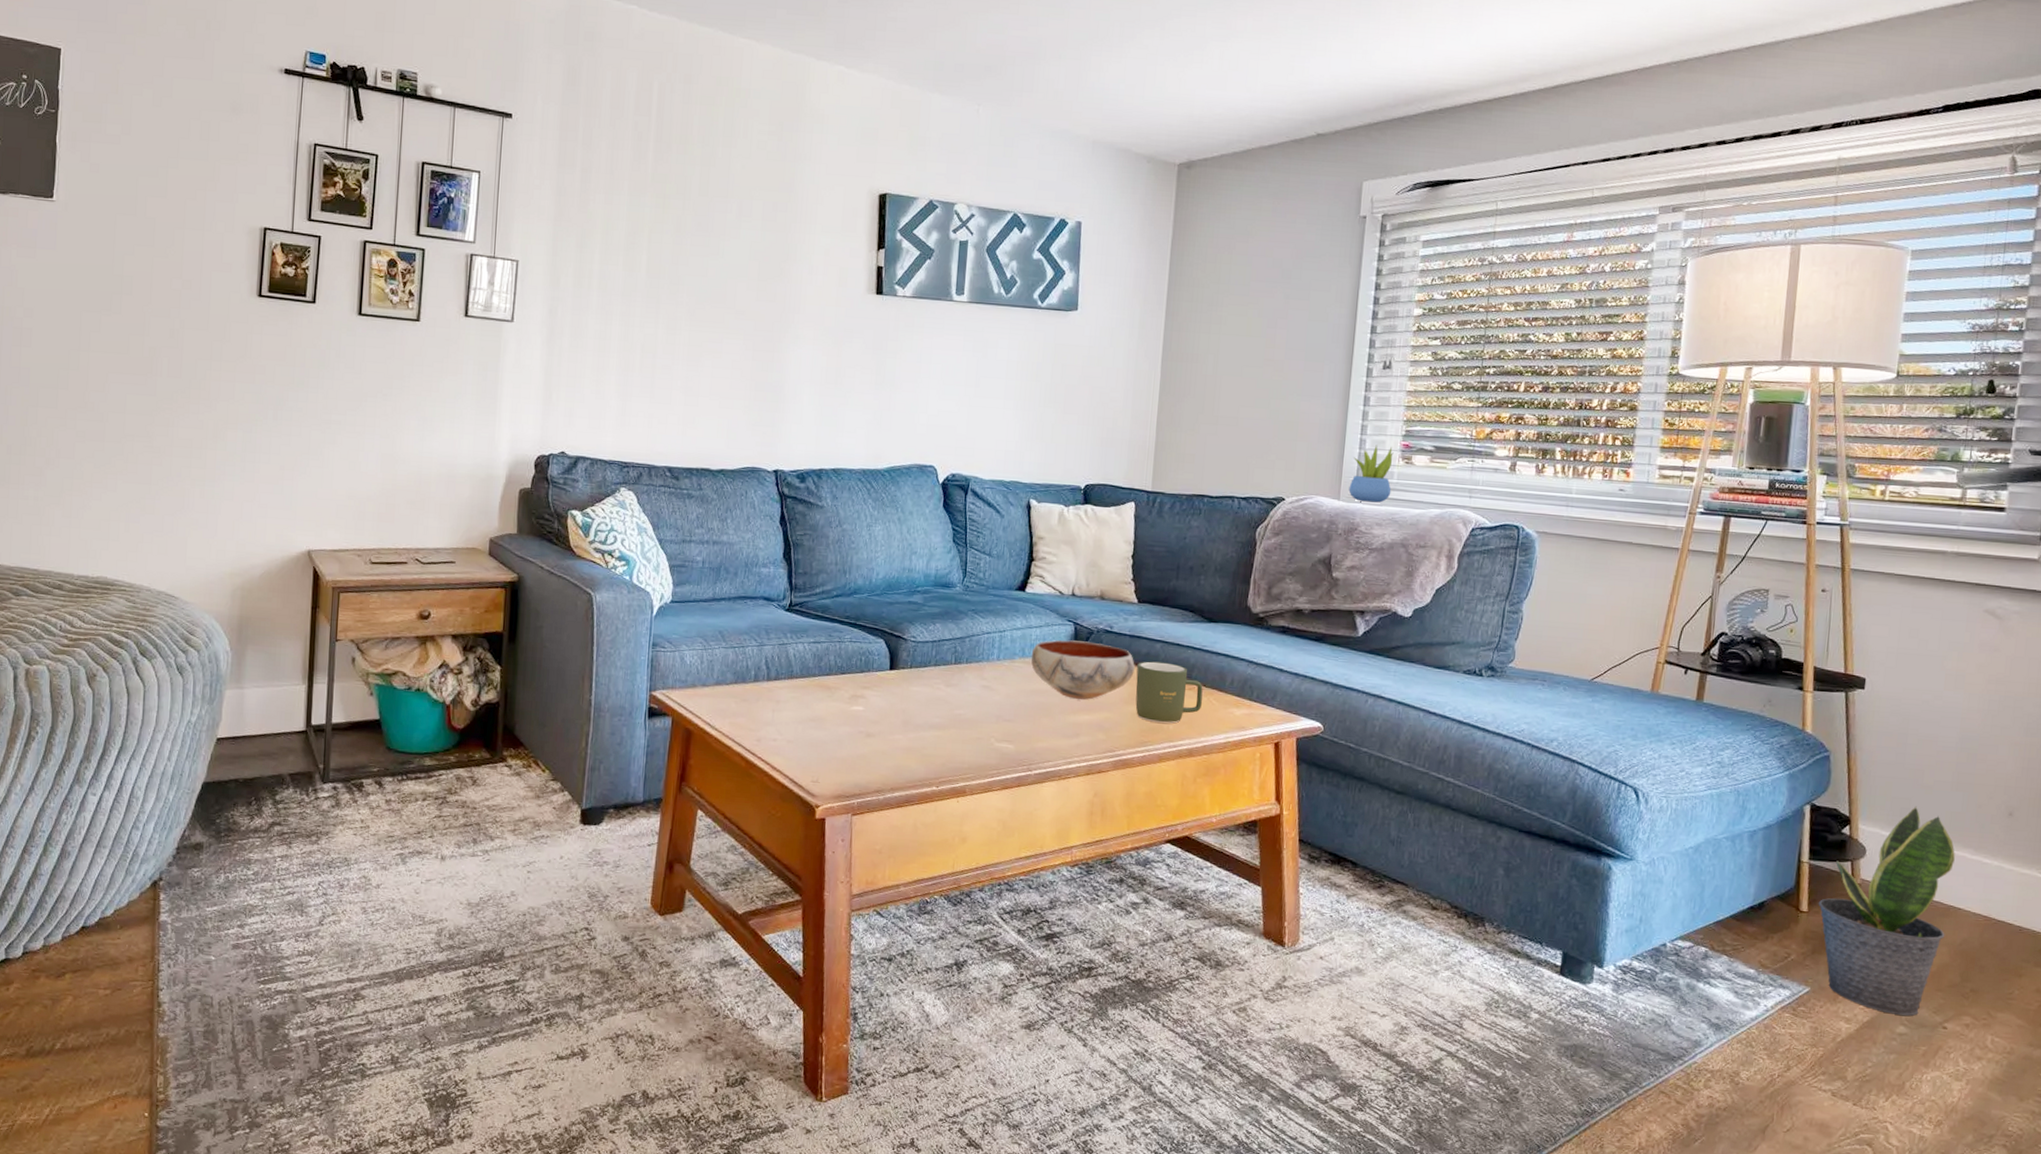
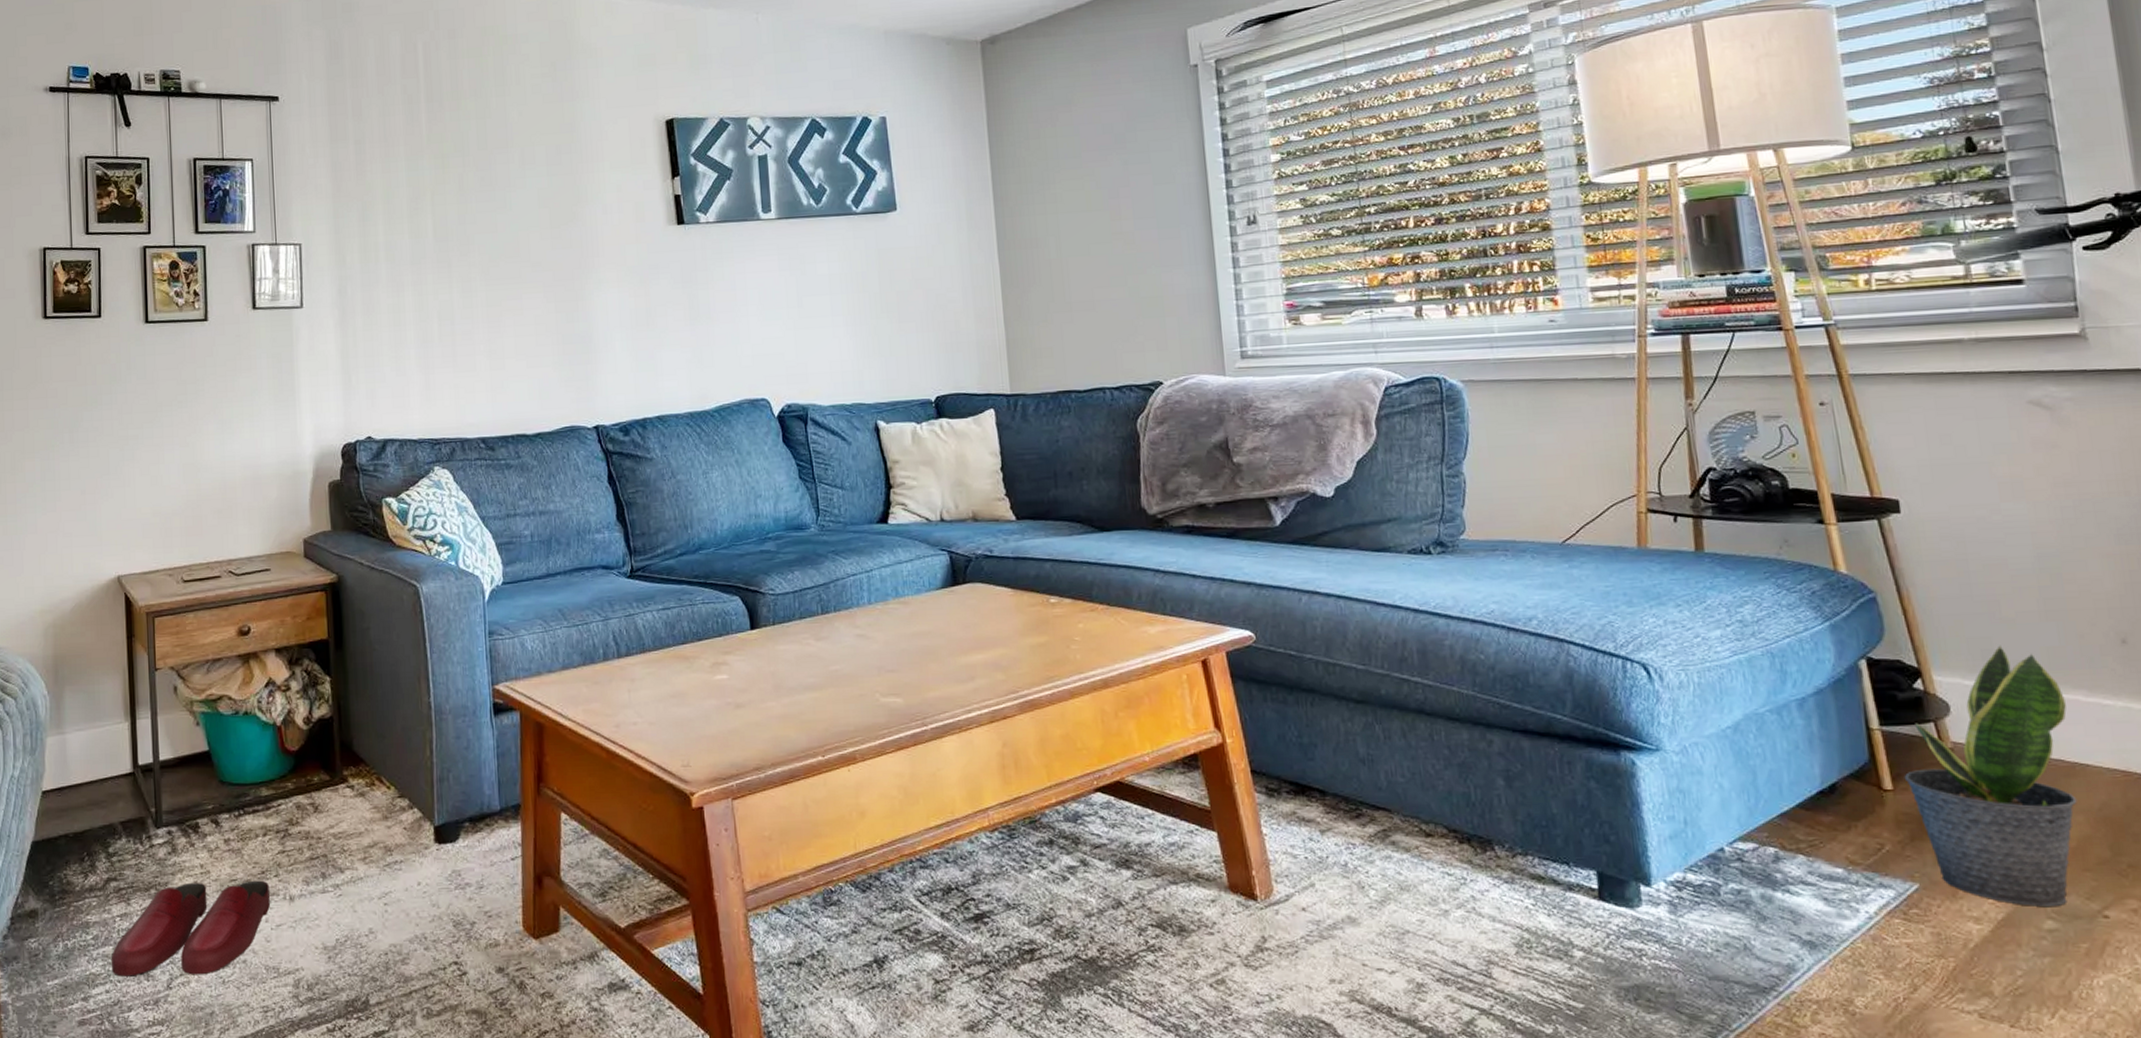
slippers: none [269,834,423,916] -> present [112,880,270,977]
bowl: present [1030,640,1135,700] -> none [905,570,1026,637]
mug: present [1135,661,1203,725] -> none [1027,583,1109,654]
succulent plant: present [1348,445,1394,503] -> none [1232,308,1284,374]

